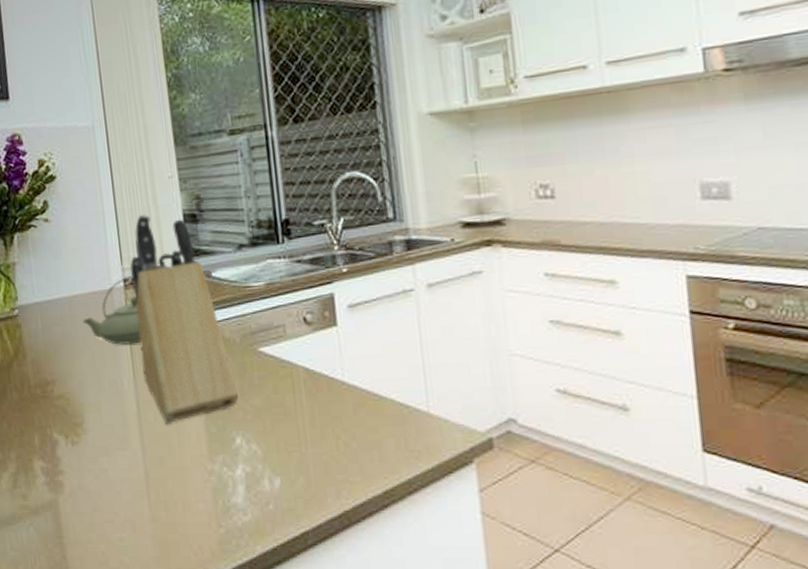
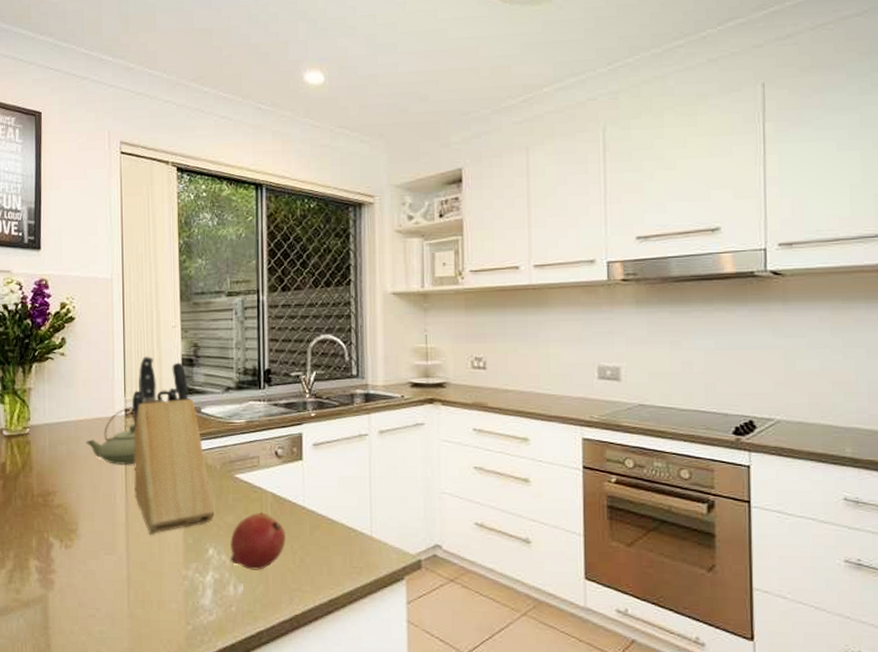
fruit: none [259,391,326,460] -> present [229,512,287,570]

